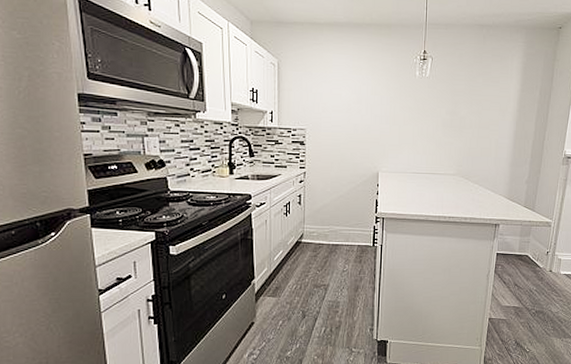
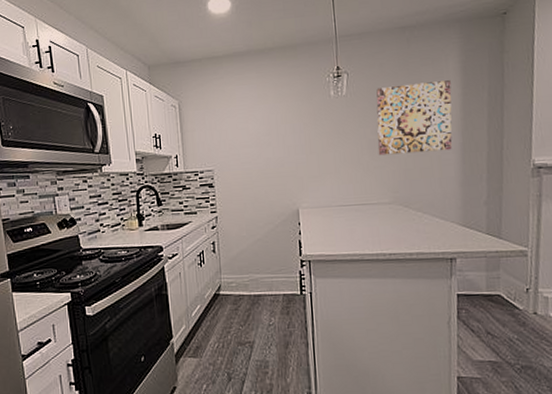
wall art: none [449,75,513,136] -> present [376,80,453,156]

